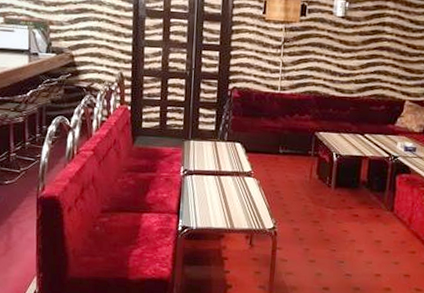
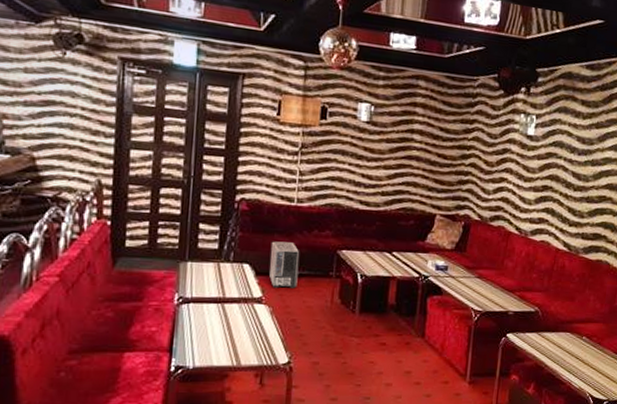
air purifier: none [257,124,282,165] -> present [269,241,299,289]

